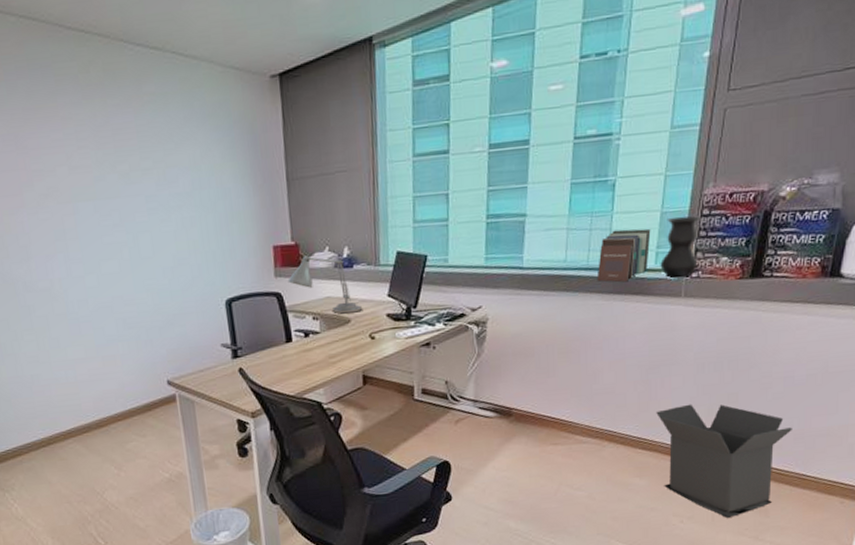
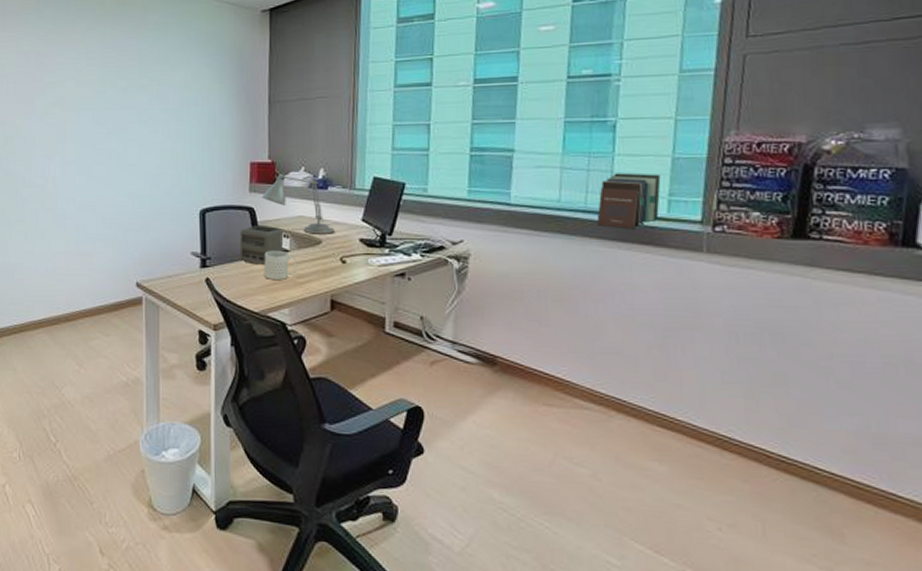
desk organizer: none [269,309,313,351] -> present [239,224,284,266]
mug: none [295,333,328,363] -> present [264,250,296,281]
cardboard box: present [656,404,792,518] -> none [677,379,869,535]
vase: present [660,216,701,279] -> none [674,163,722,232]

